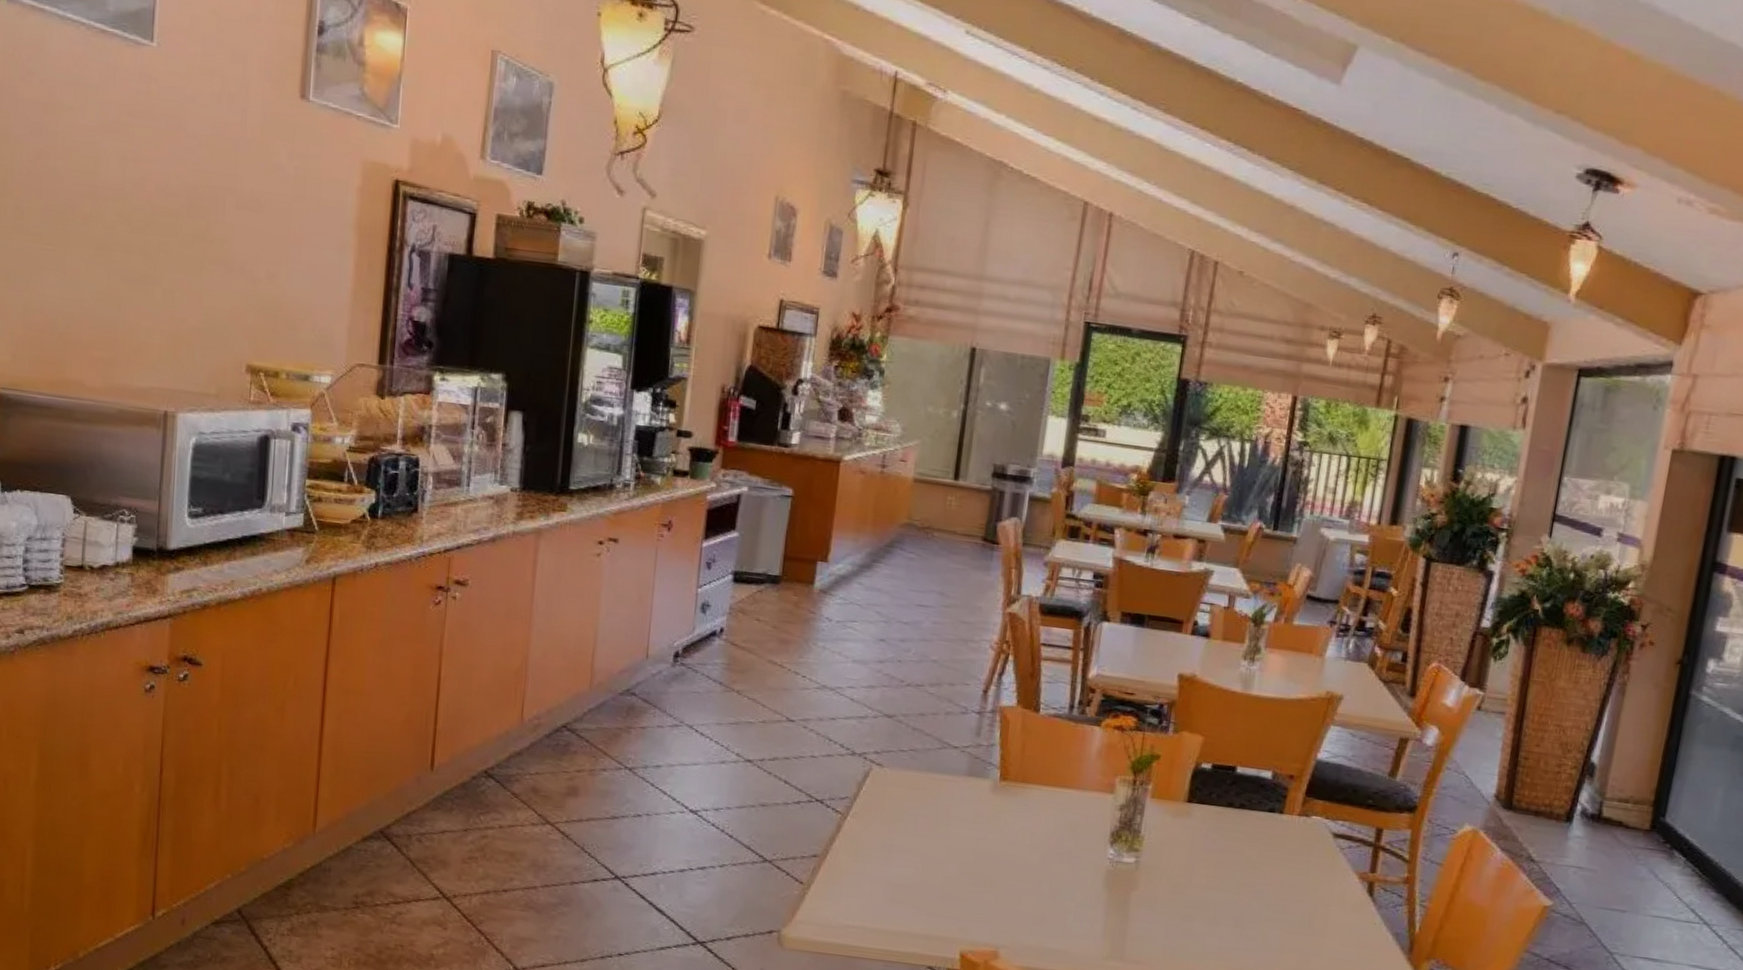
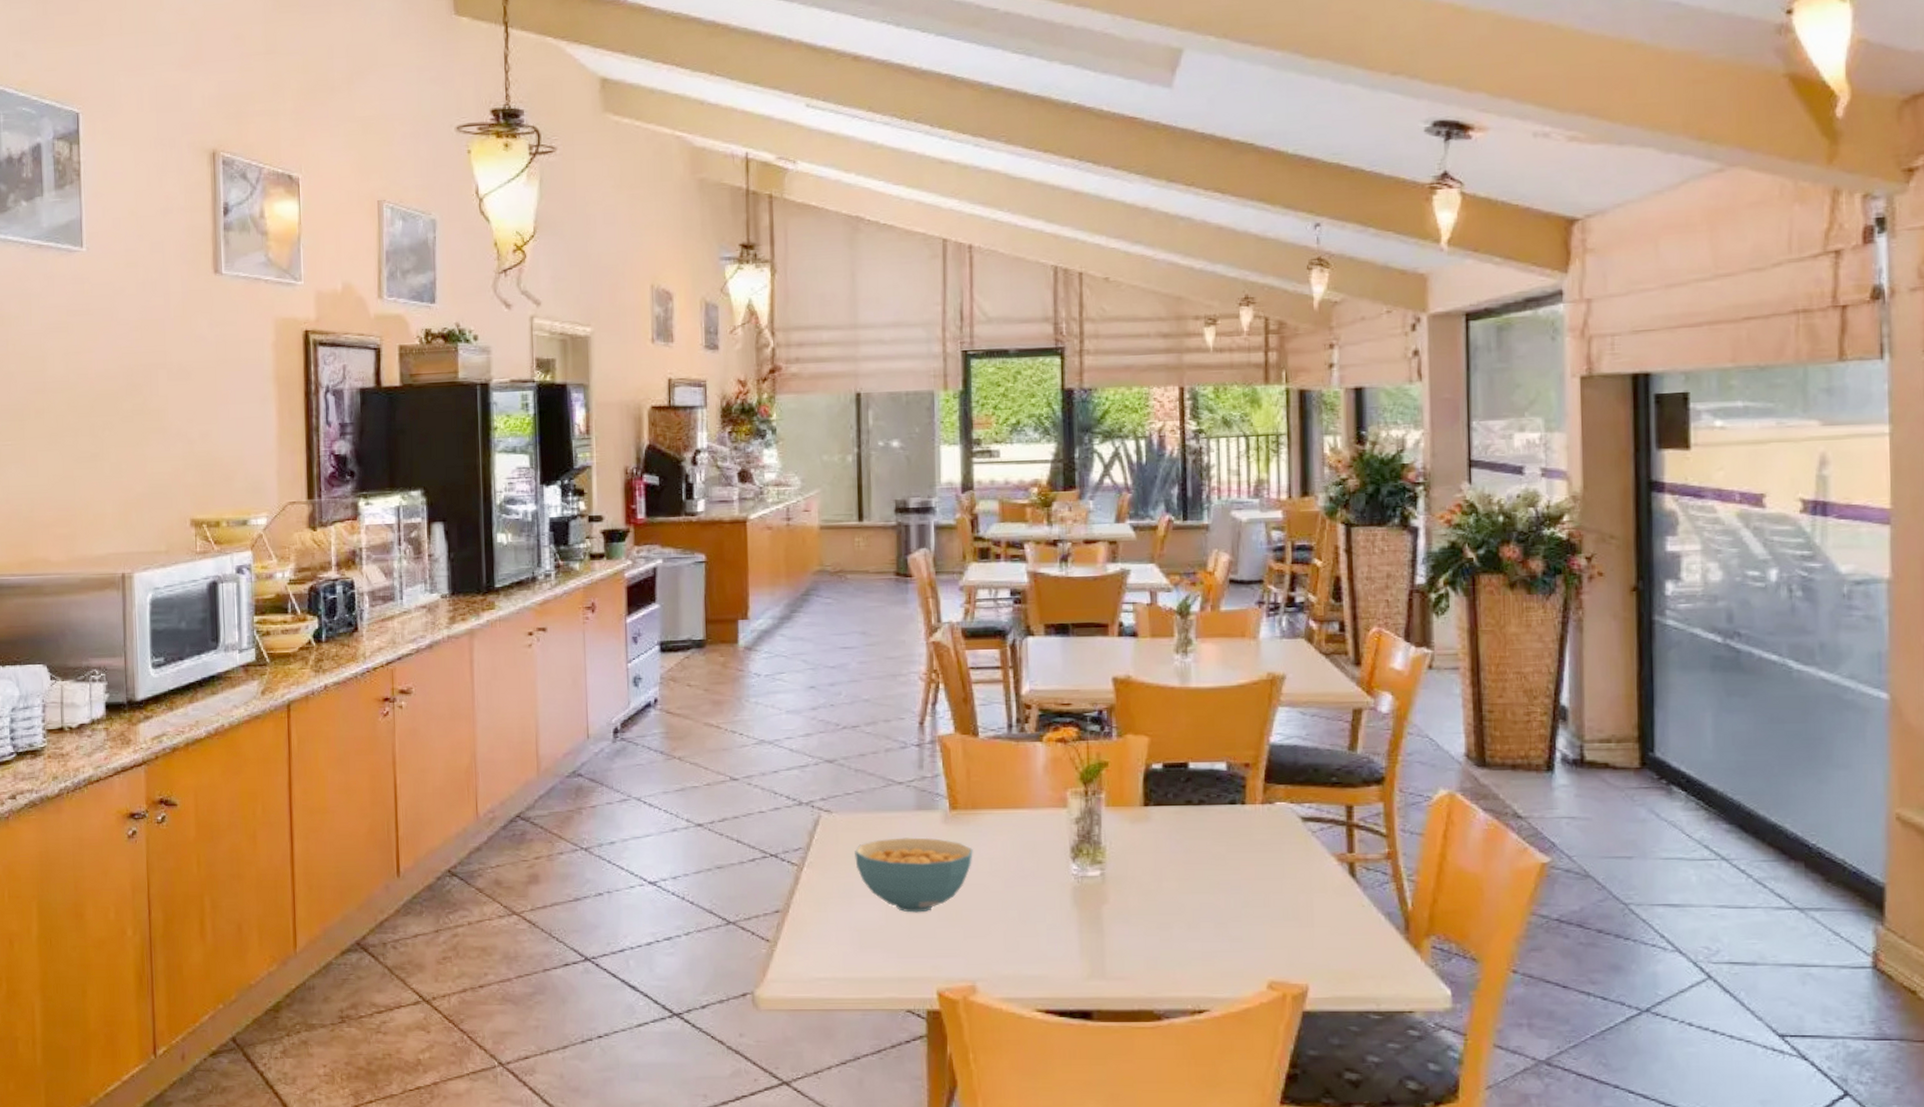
cereal bowl: none [899,799,1016,876] -> present [855,837,973,913]

